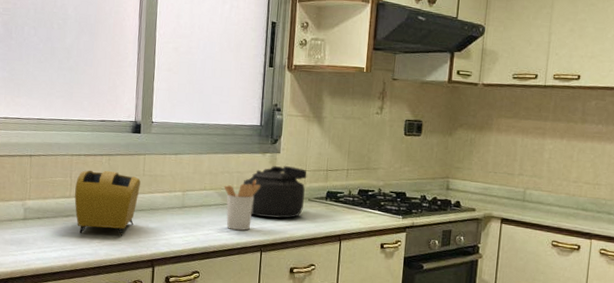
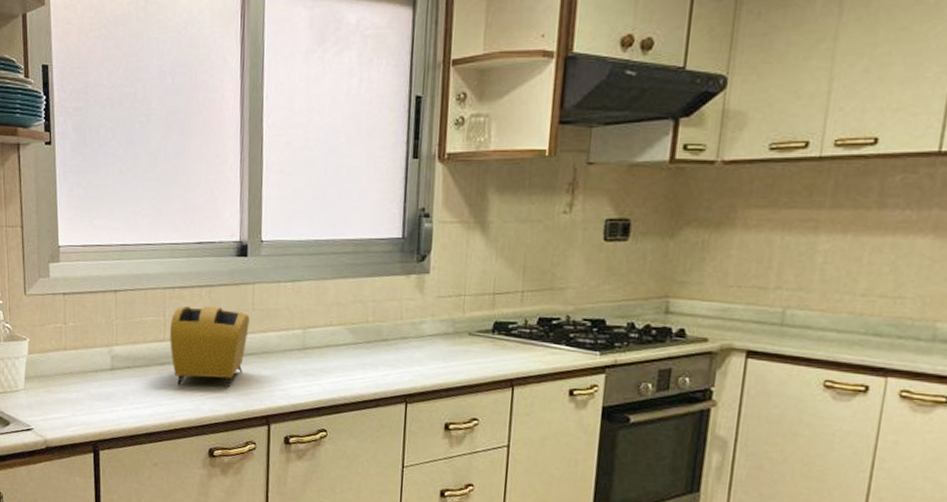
utensil holder: present [224,180,261,231] -> none [355,310,405,376]
kettle: present [243,165,307,219] -> none [380,290,467,360]

